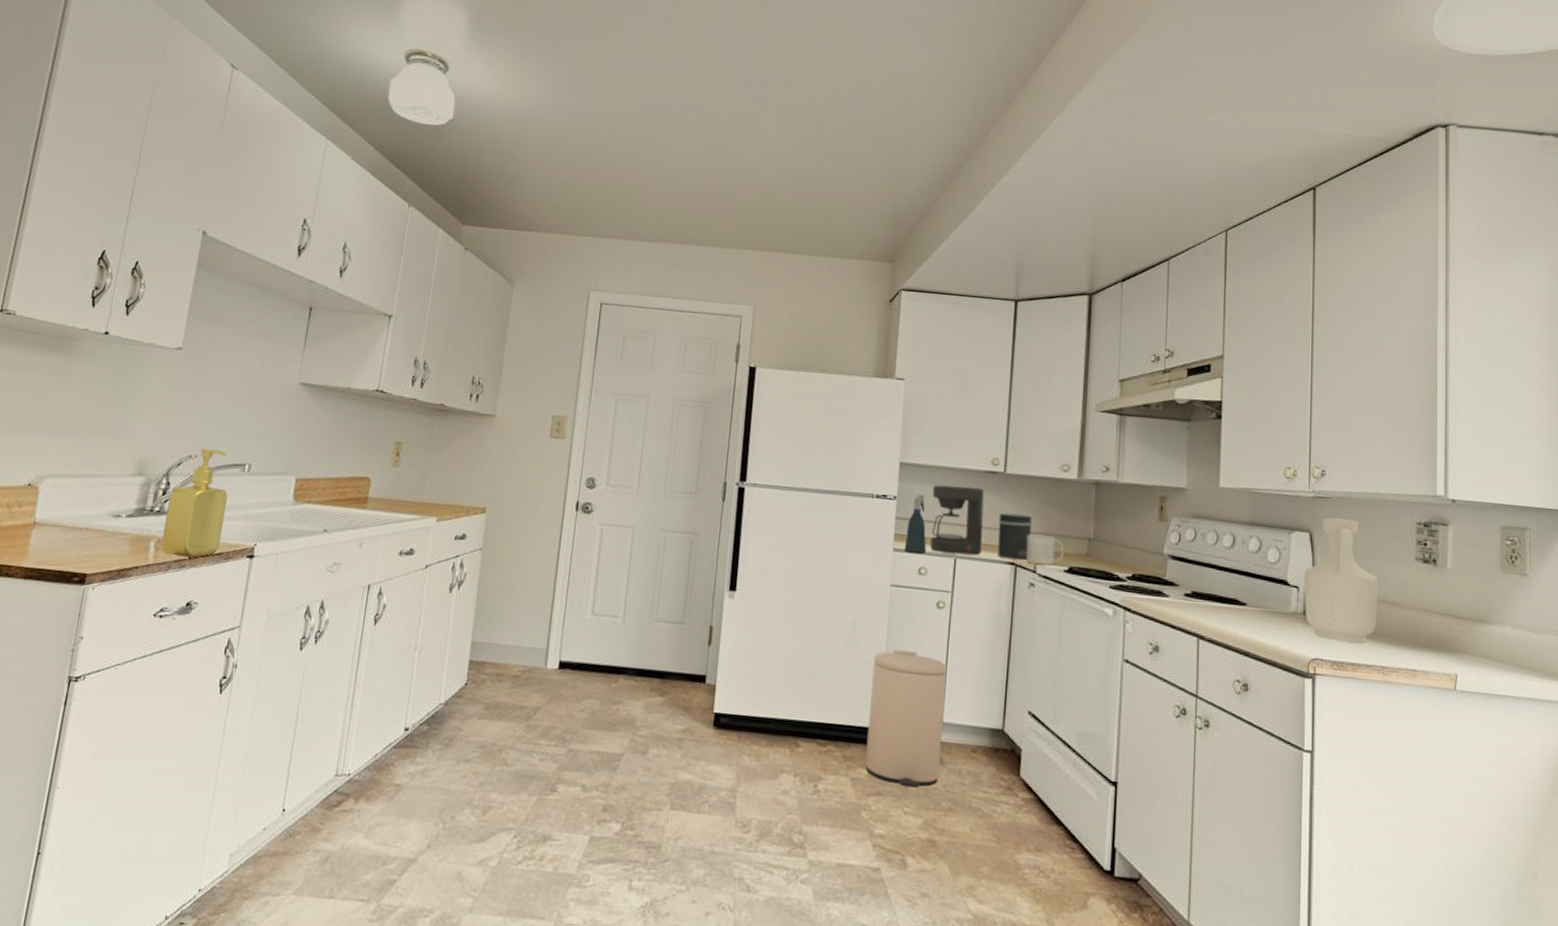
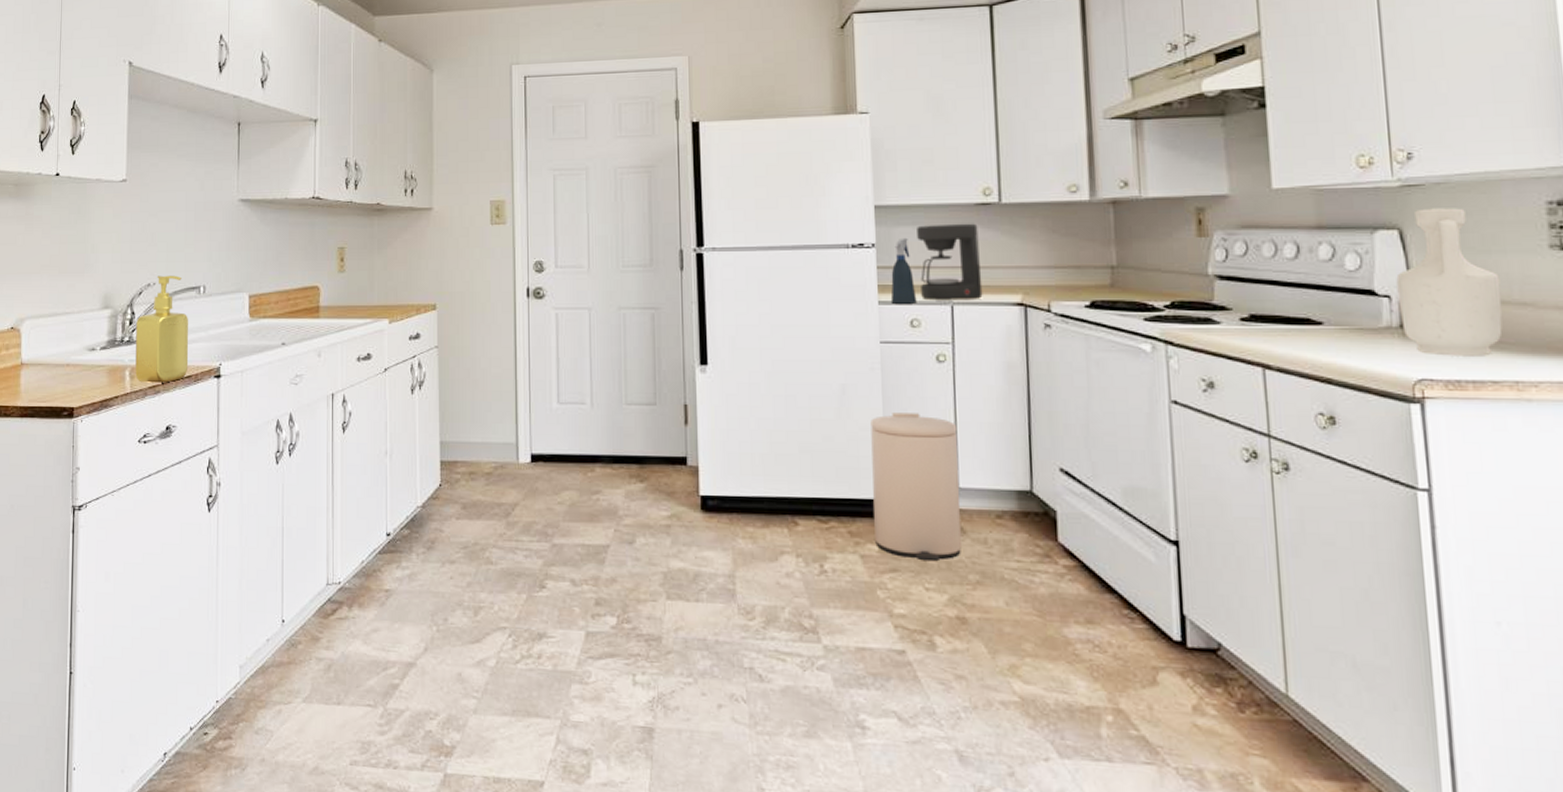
cylinder: present [998,513,1032,560] -> none [998,247,1040,299]
mug: present [1026,534,1064,566] -> none [1035,268,1083,302]

